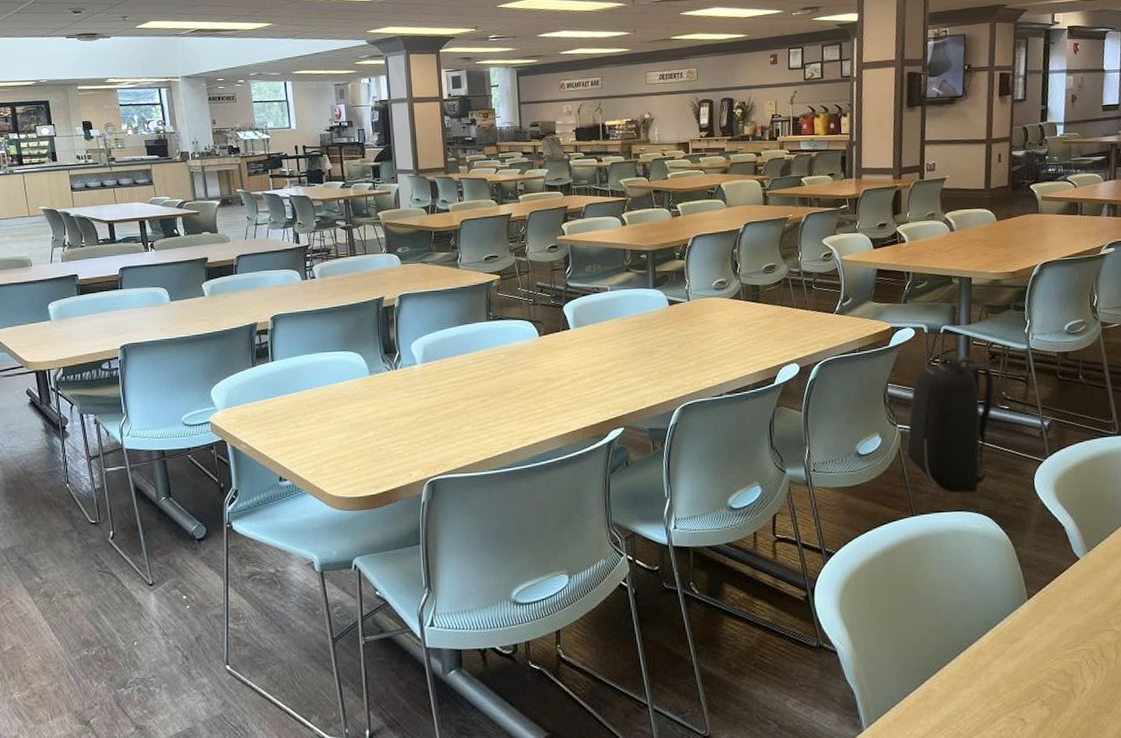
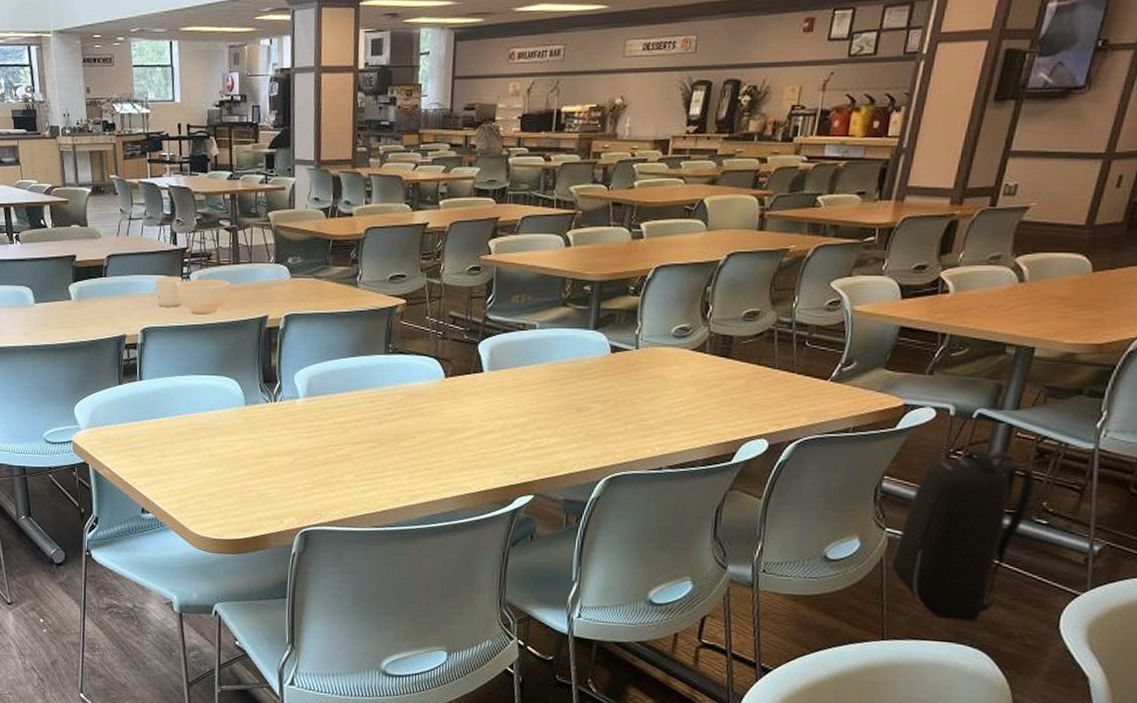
mug: none [282,269,307,297] -> present [155,275,183,307]
bowl: none [301,269,349,301] -> present [176,278,230,315]

